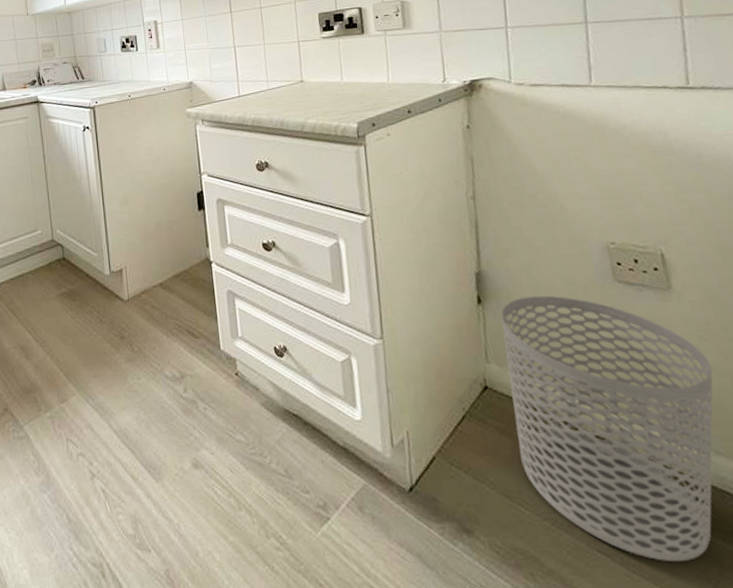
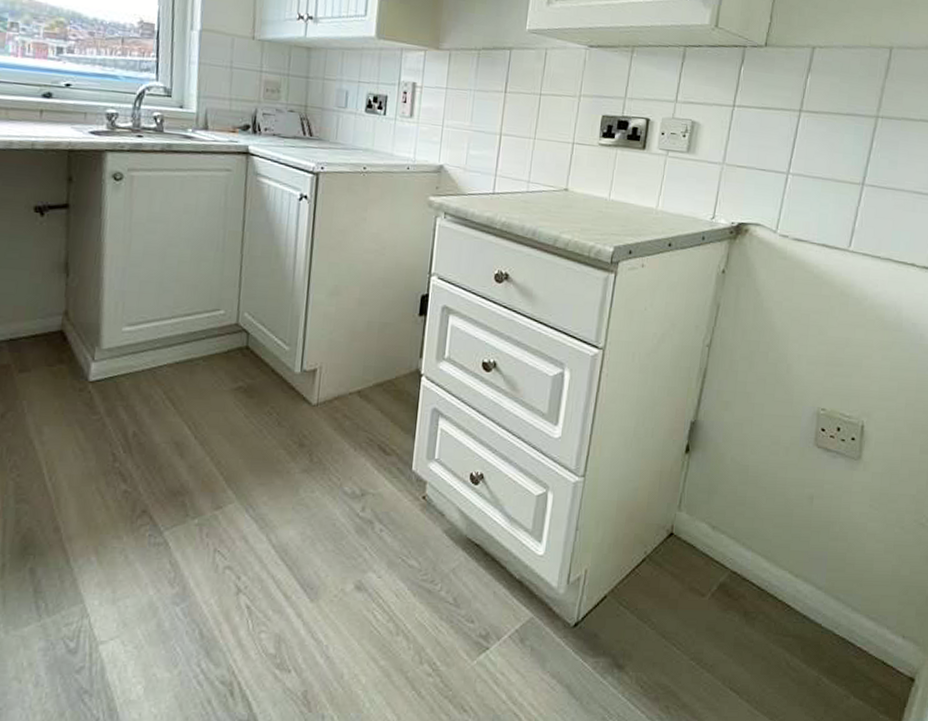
waste bin: present [501,295,713,561] -> none [685,451,873,700]

